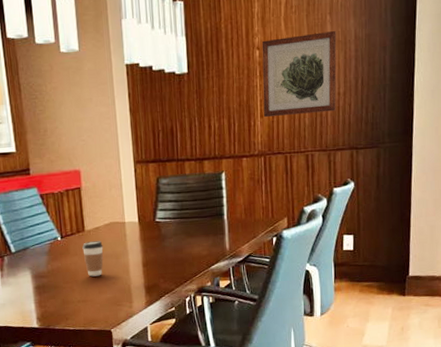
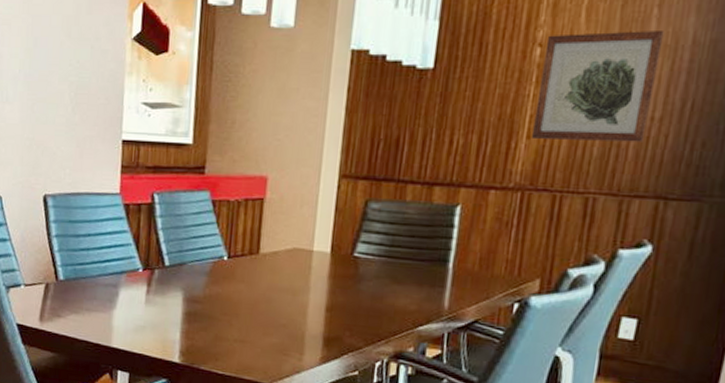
coffee cup: present [82,241,104,277] -> none [252,268,279,314]

